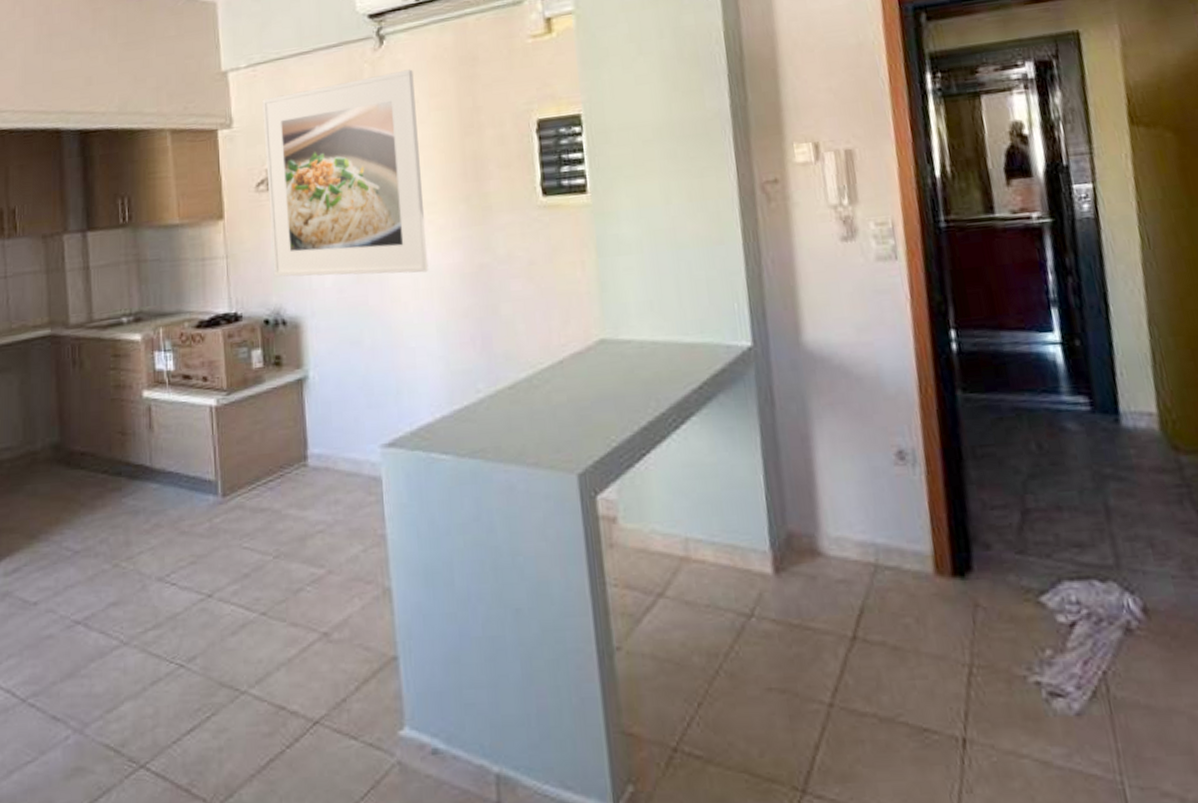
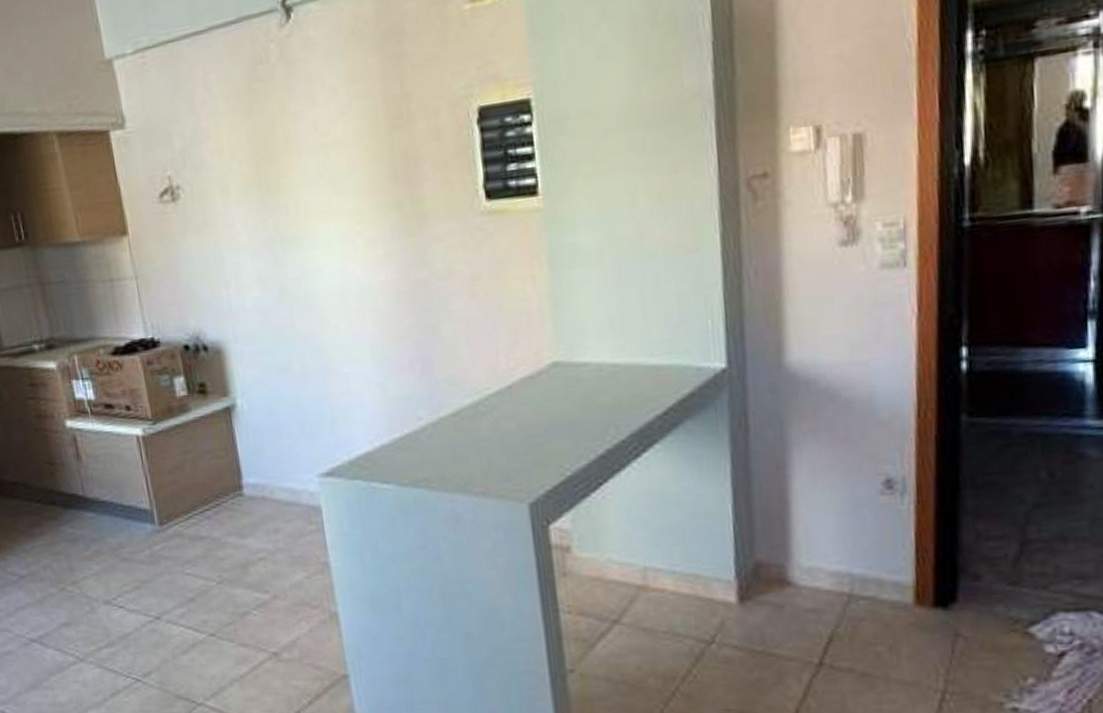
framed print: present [262,69,429,277] -> none [156,48,359,299]

